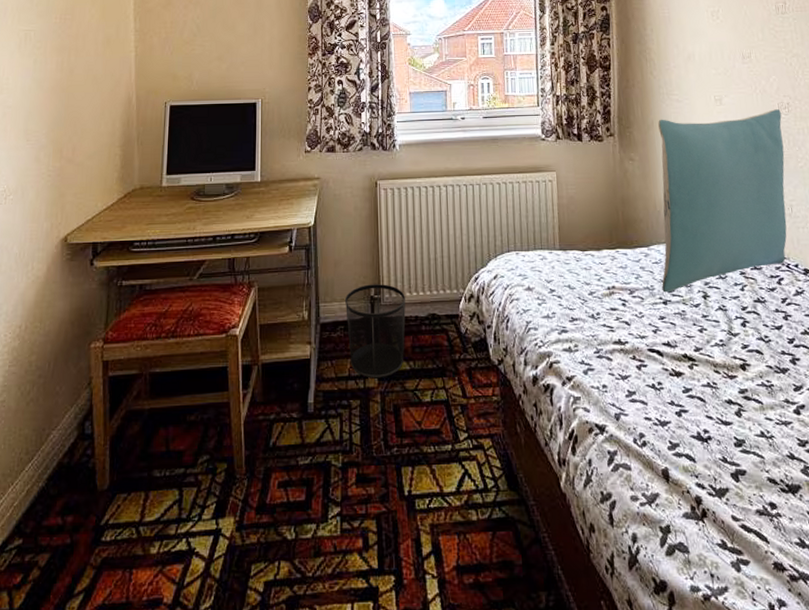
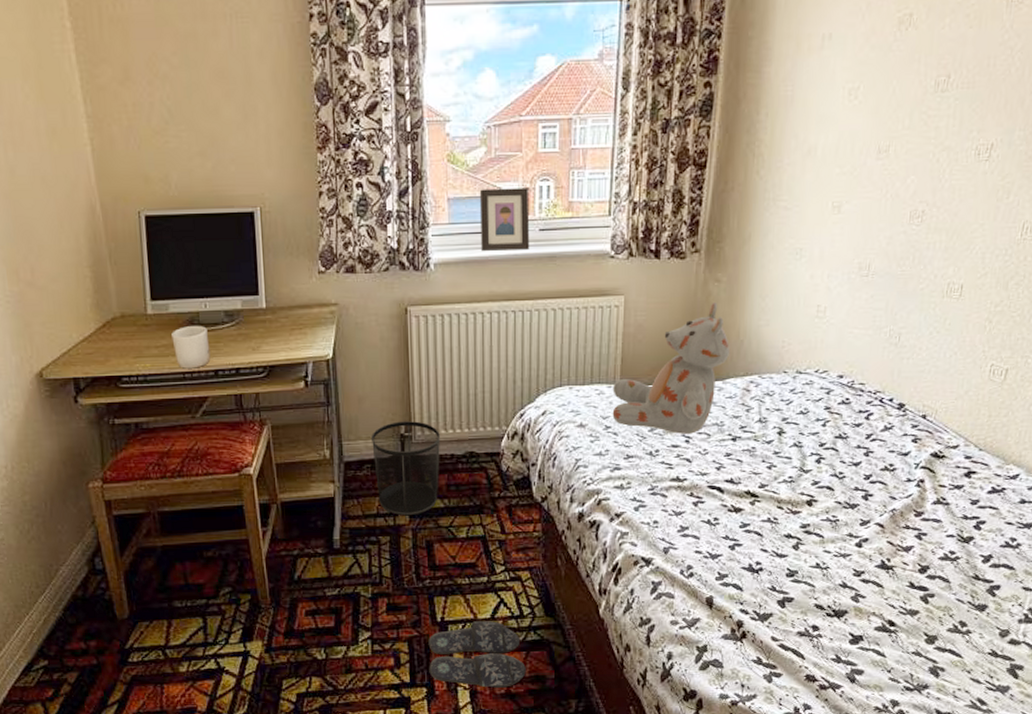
mug: none [180,196,211,235] -> present [171,325,211,369]
slippers: none [396,495,493,576] -> present [428,621,526,688]
picture frame: none [434,84,476,135] -> present [479,188,530,252]
stuffed bear: none [553,177,651,297] -> present [612,302,731,434]
pillow: present [658,109,787,293] -> none [733,219,912,429]

